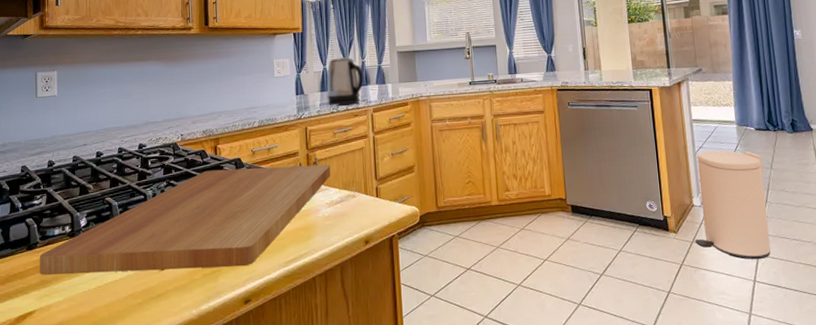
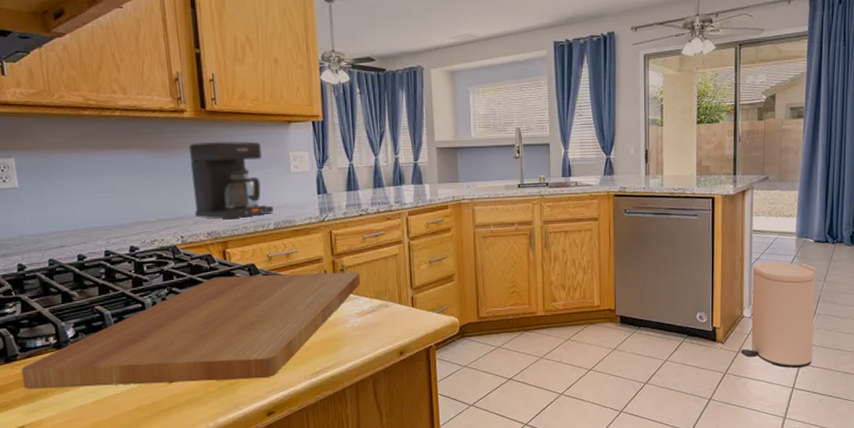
coffee maker: none [193,51,259,119] -> present [189,141,274,220]
kettle: present [327,57,364,106] -> none [354,151,397,208]

